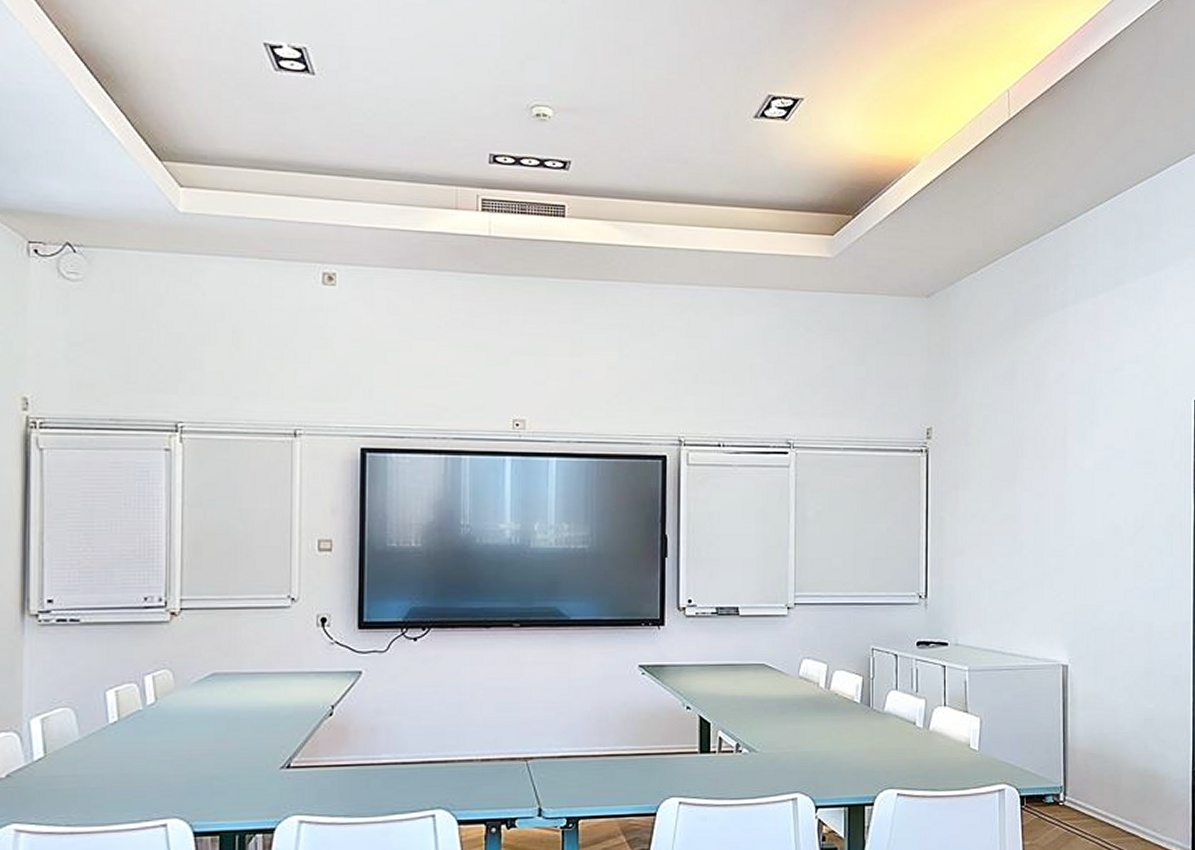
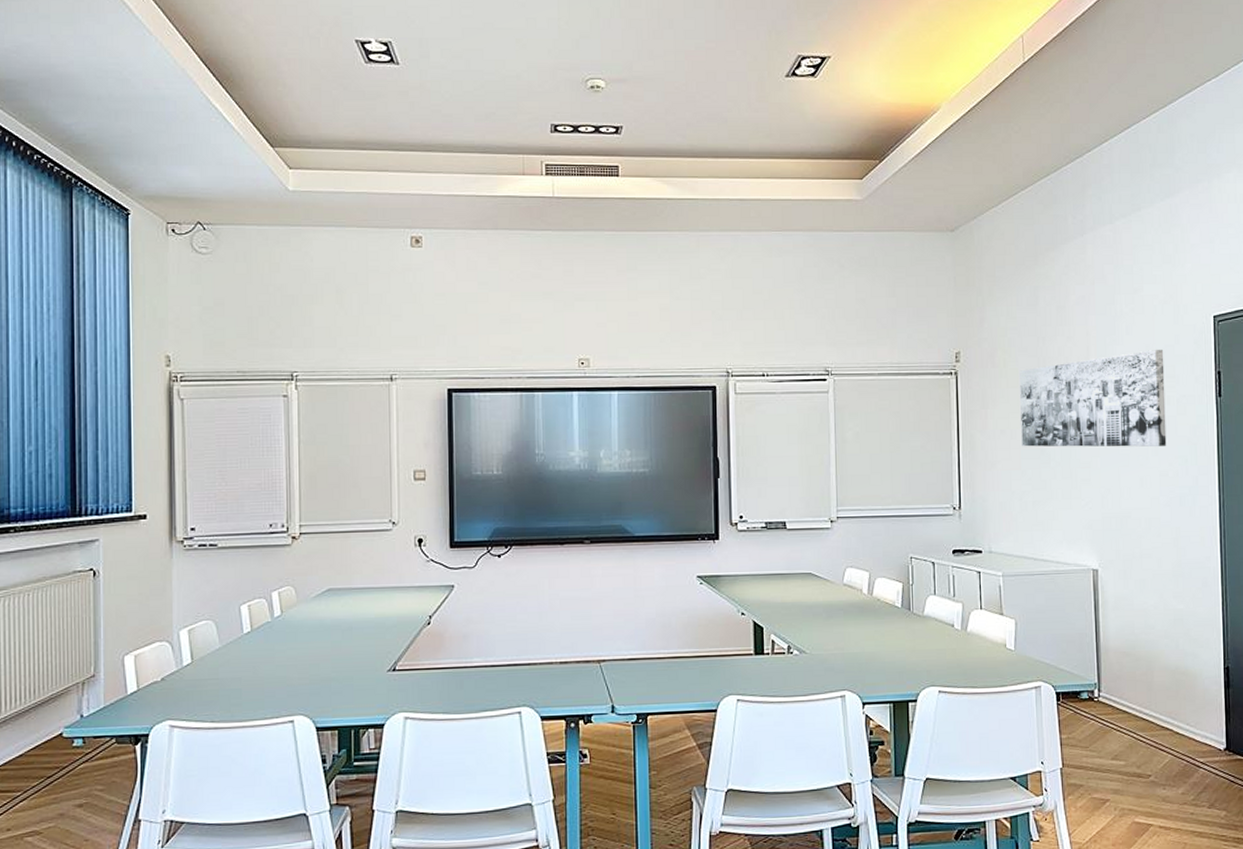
wall art: none [993,433,1143,536] -> present [1020,350,1167,447]

